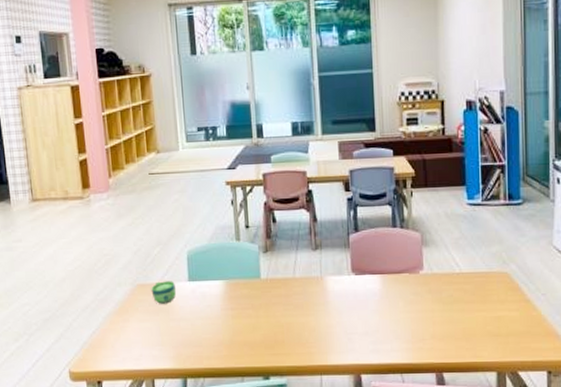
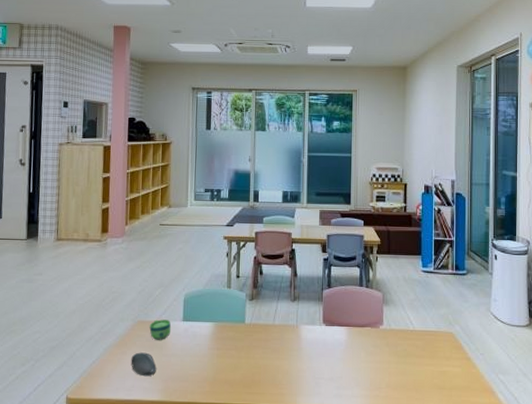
oval tray: none [135,318,165,344] -> present [131,352,156,377]

